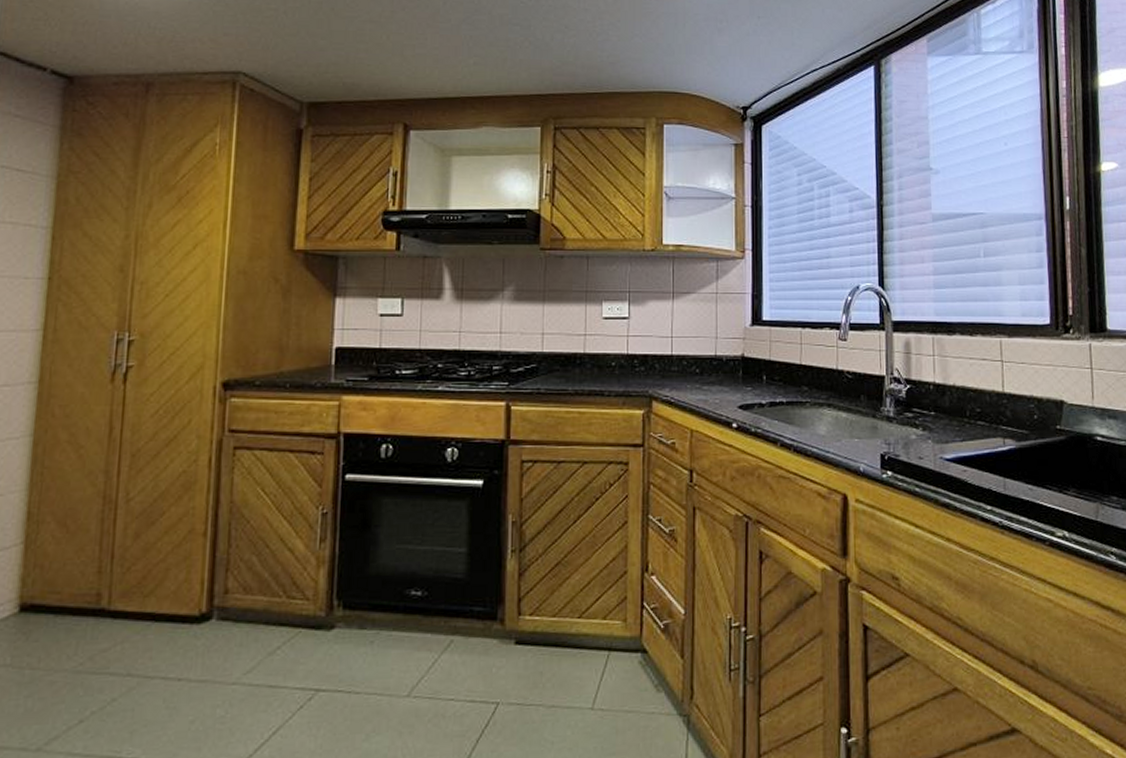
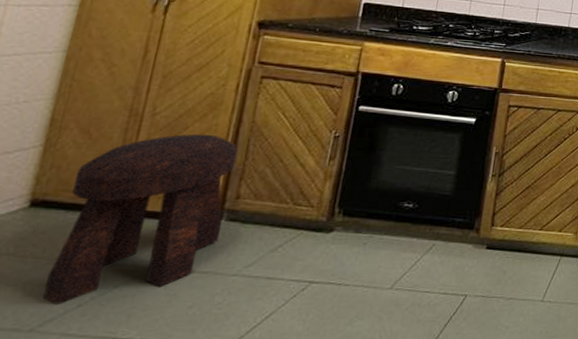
stool: none [45,519,220,721] -> present [43,134,238,305]

